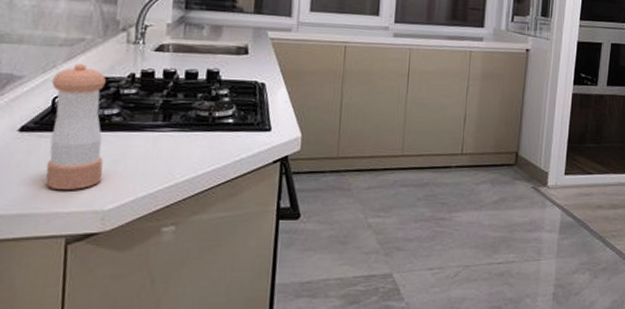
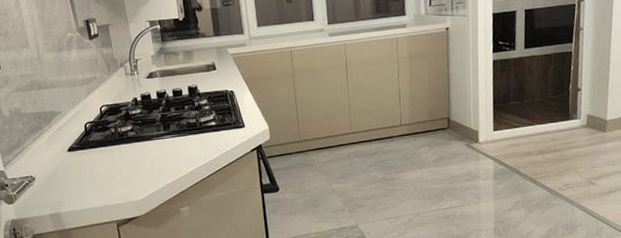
pepper shaker: present [45,64,106,190] -> none [80,96,131,190]

